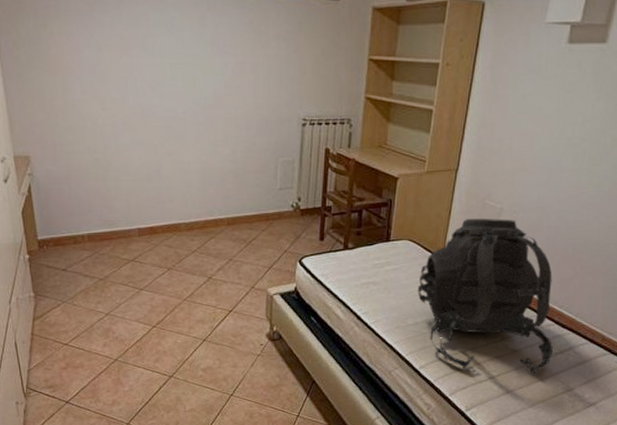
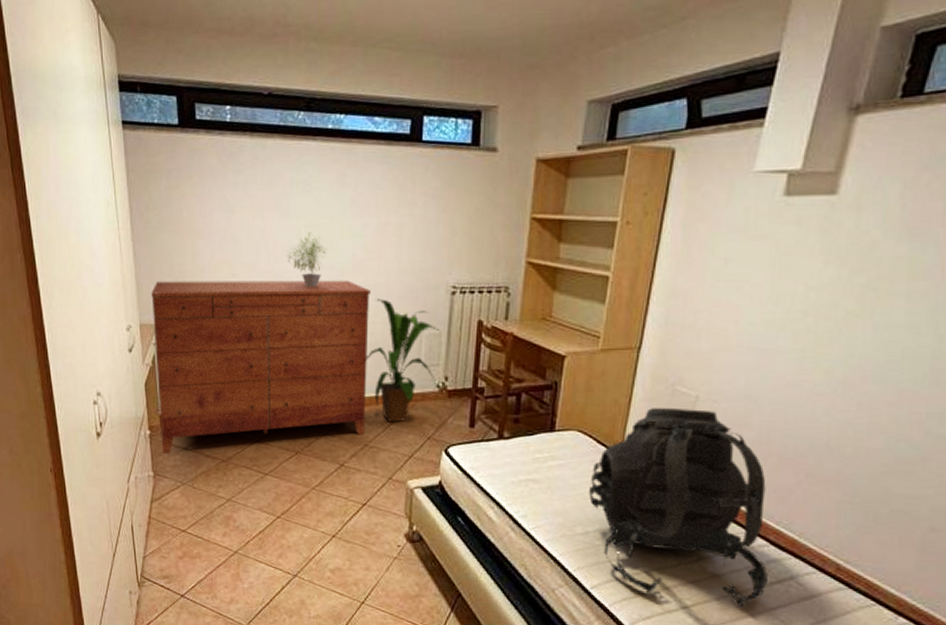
dresser: none [24,114,231,275] -> present [151,280,370,454]
potted plant: none [153,69,191,120] -> present [287,232,327,287]
house plant: none [229,130,294,239] -> present [366,299,440,423]

